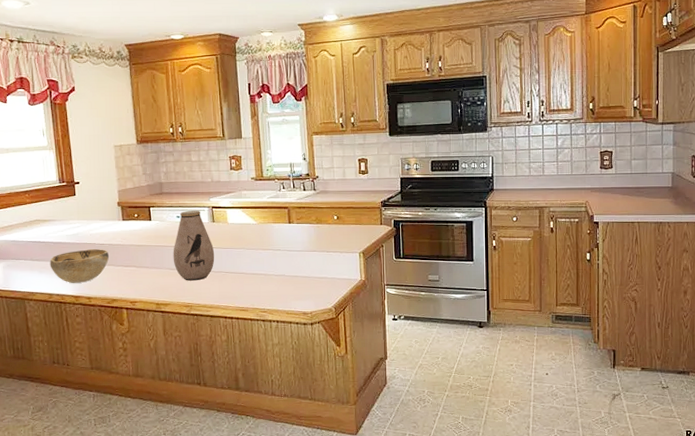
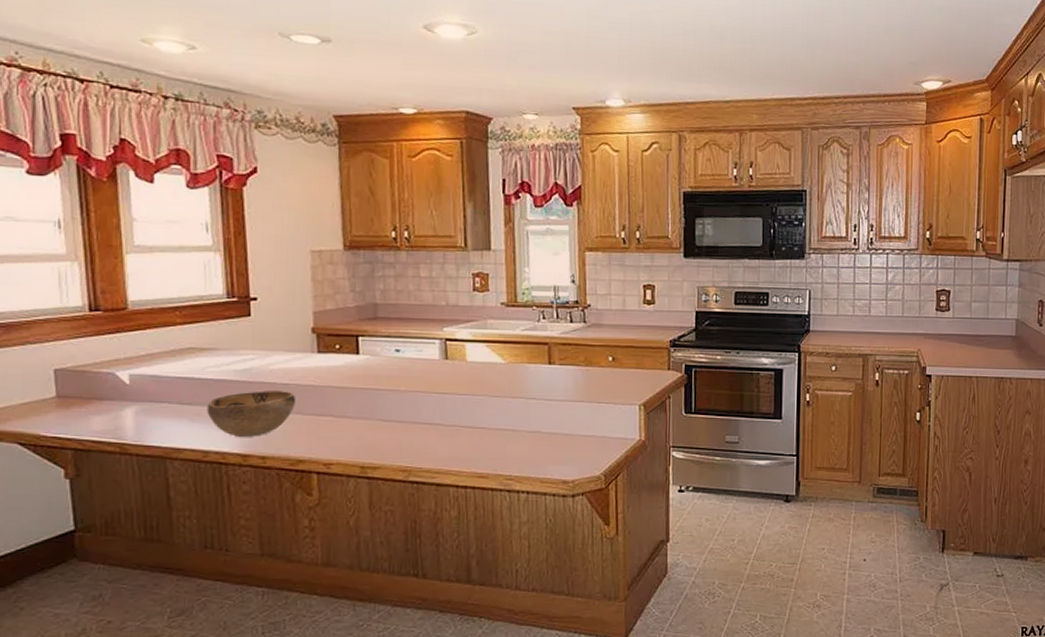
vase: present [173,210,215,281] -> none [387,342,446,437]

